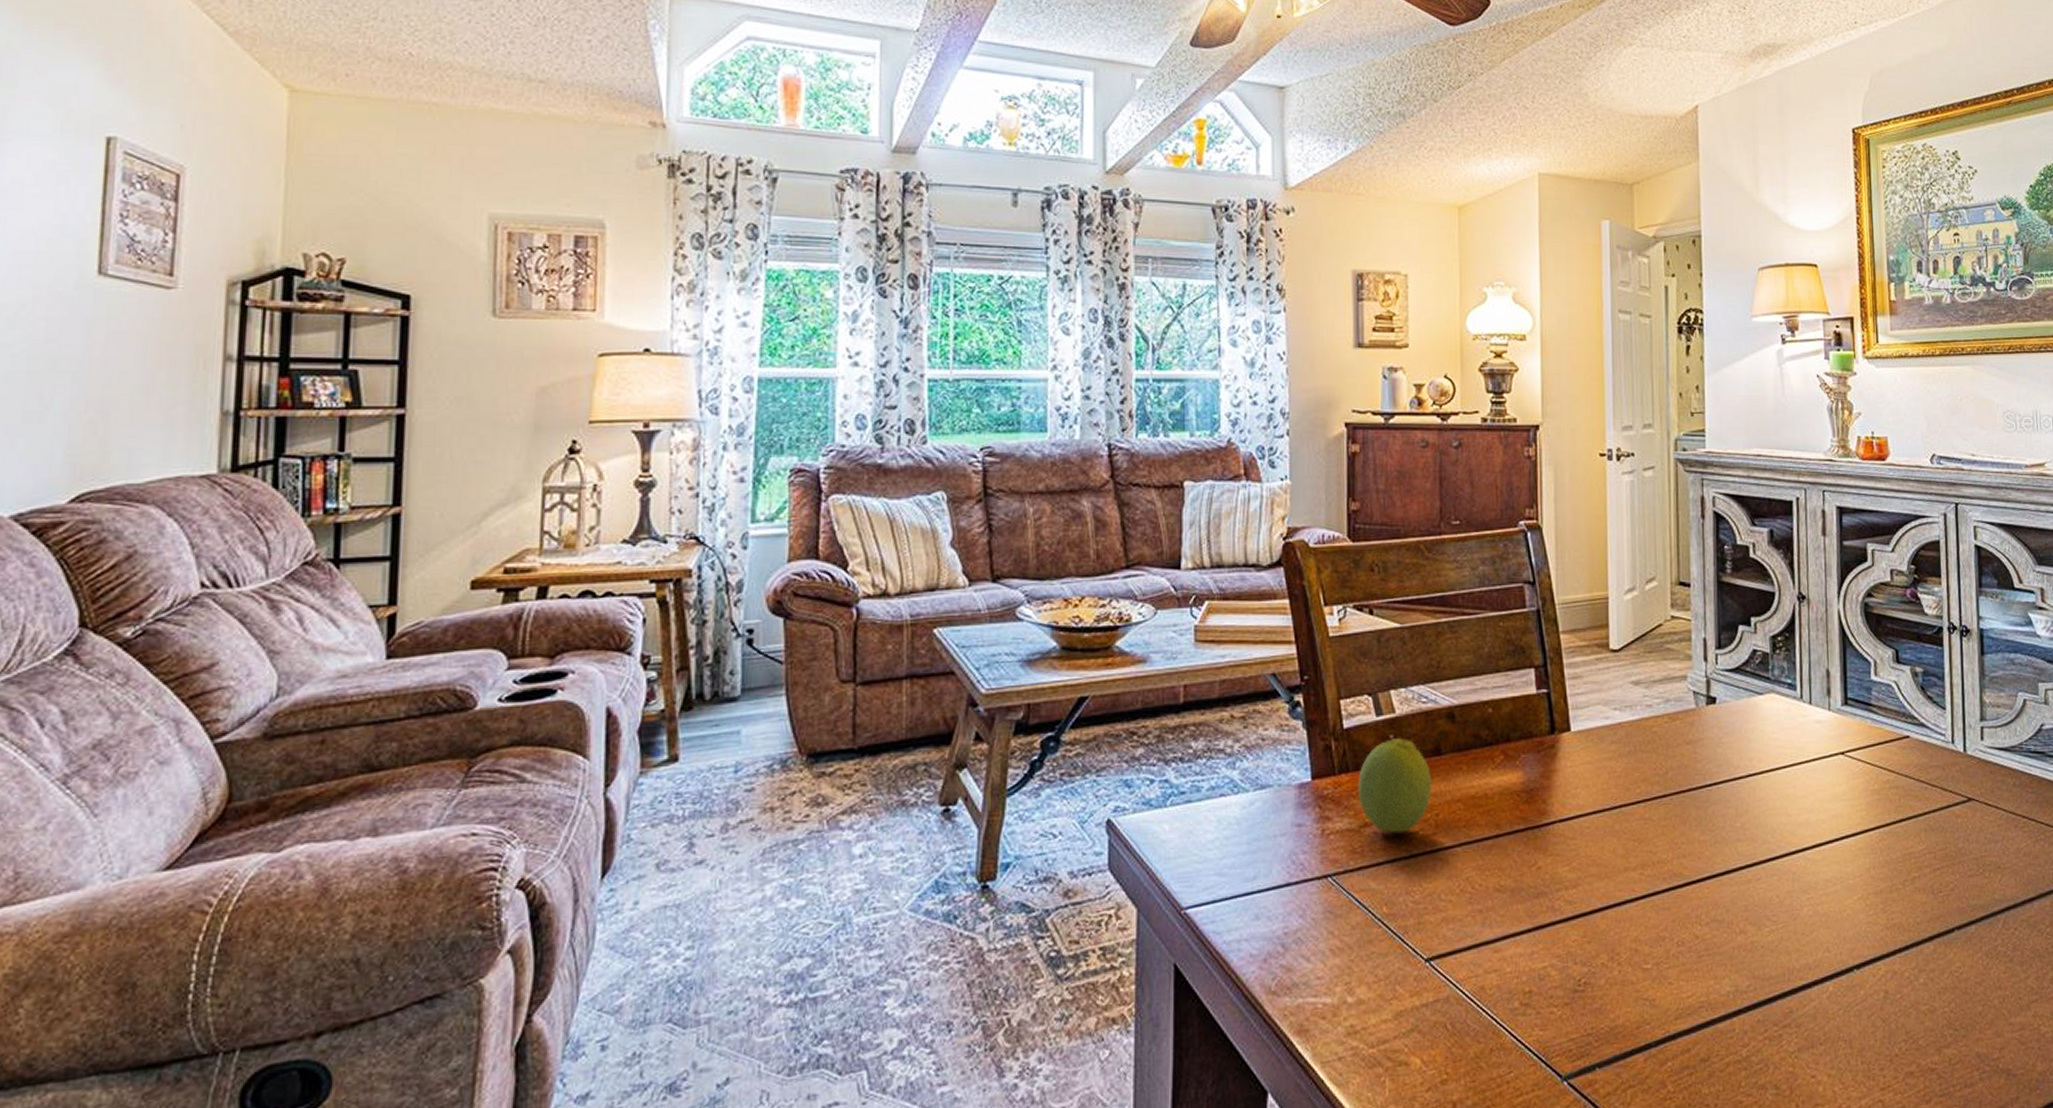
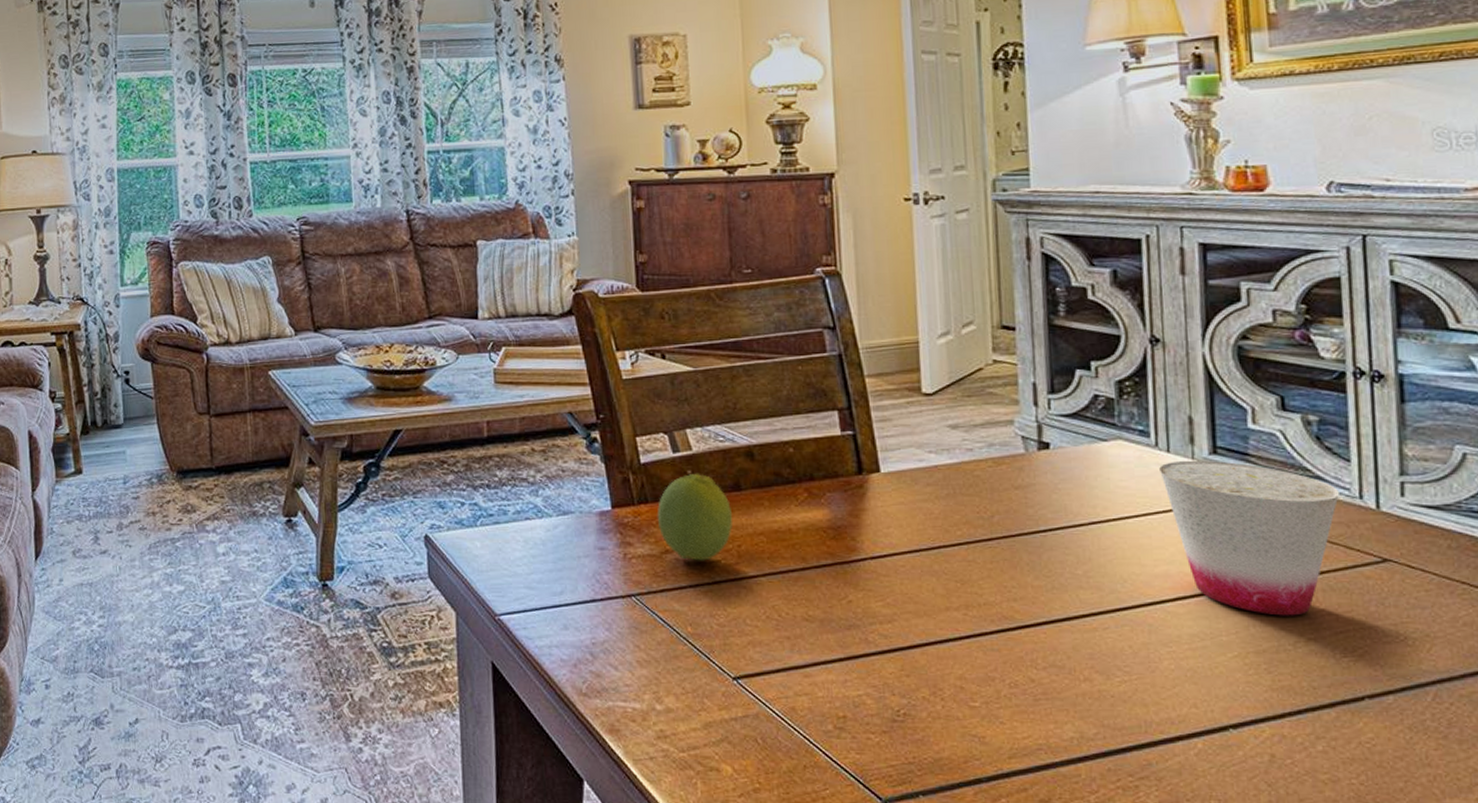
cup: none [1803,711,1937,857] -> present [1159,460,1339,616]

